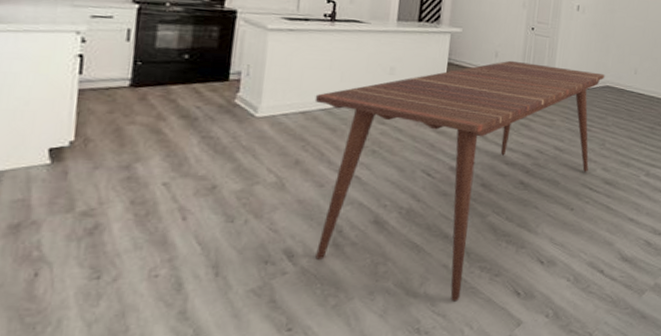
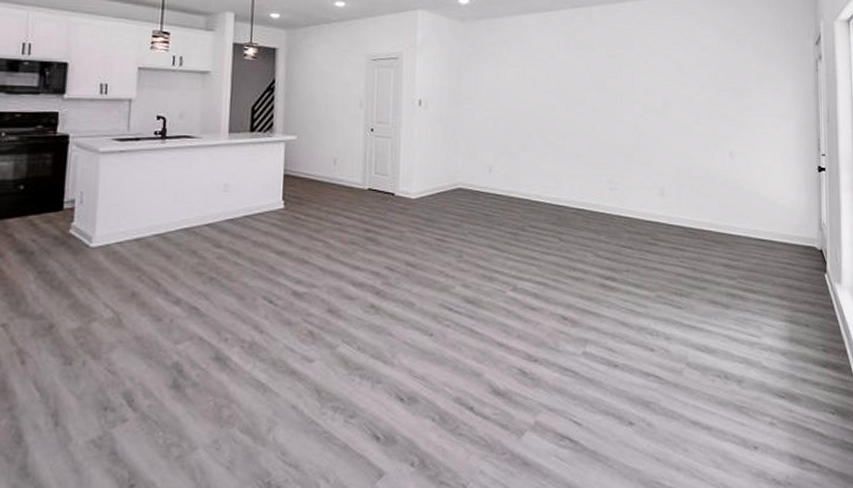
dining table: present [314,60,605,302] -> none [148,167,456,450]

